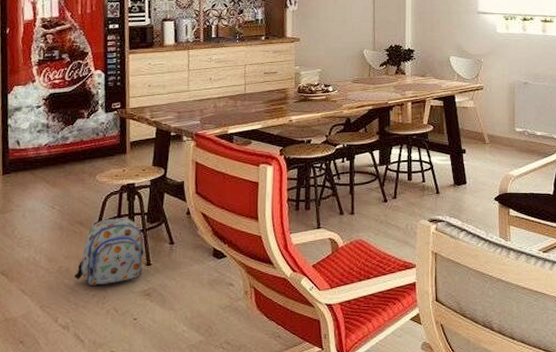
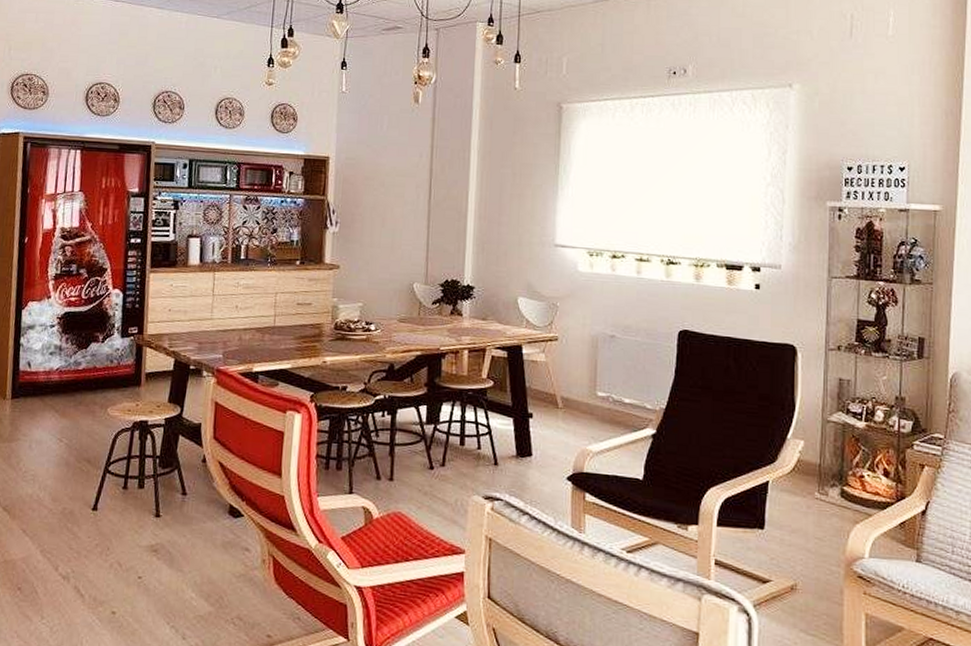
backpack: present [74,218,145,287] -> none [78,458,155,535]

